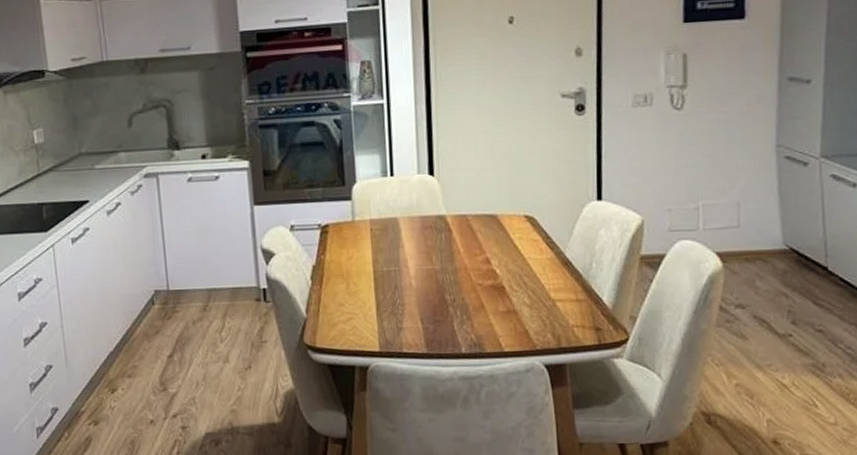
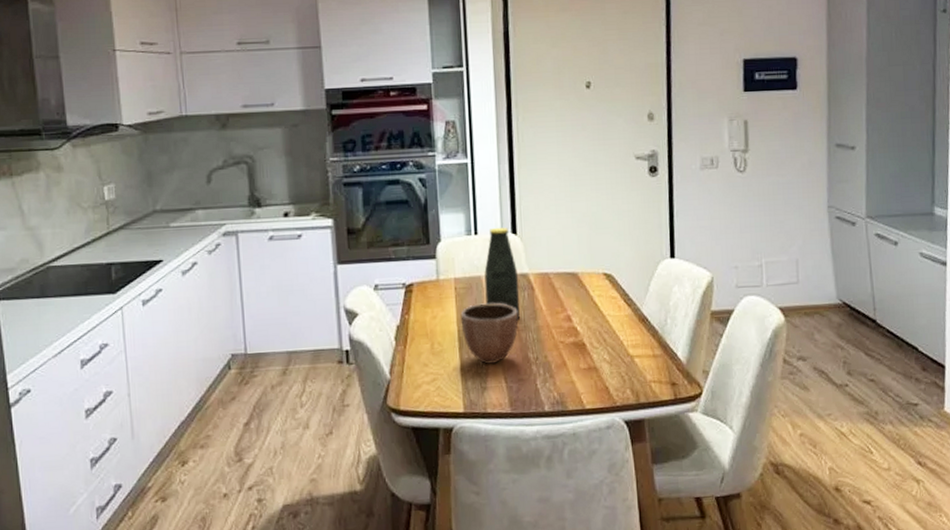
decorative bowl: none [376,244,435,306] -> present [460,302,518,365]
bottle: none [400,168,437,261] -> present [484,227,520,319]

